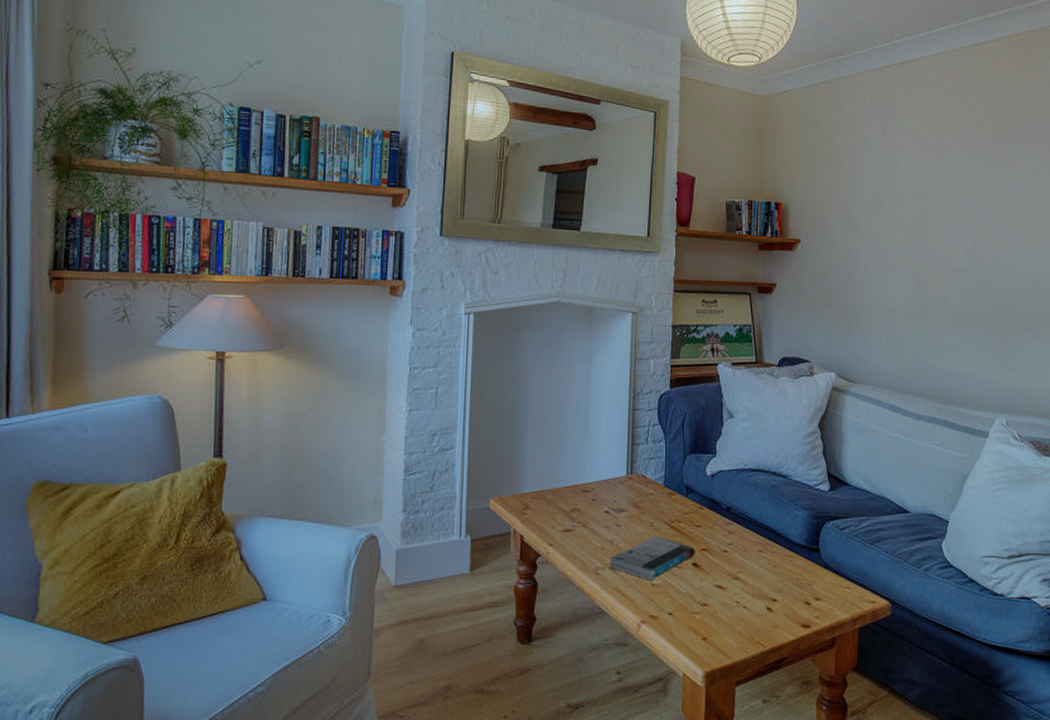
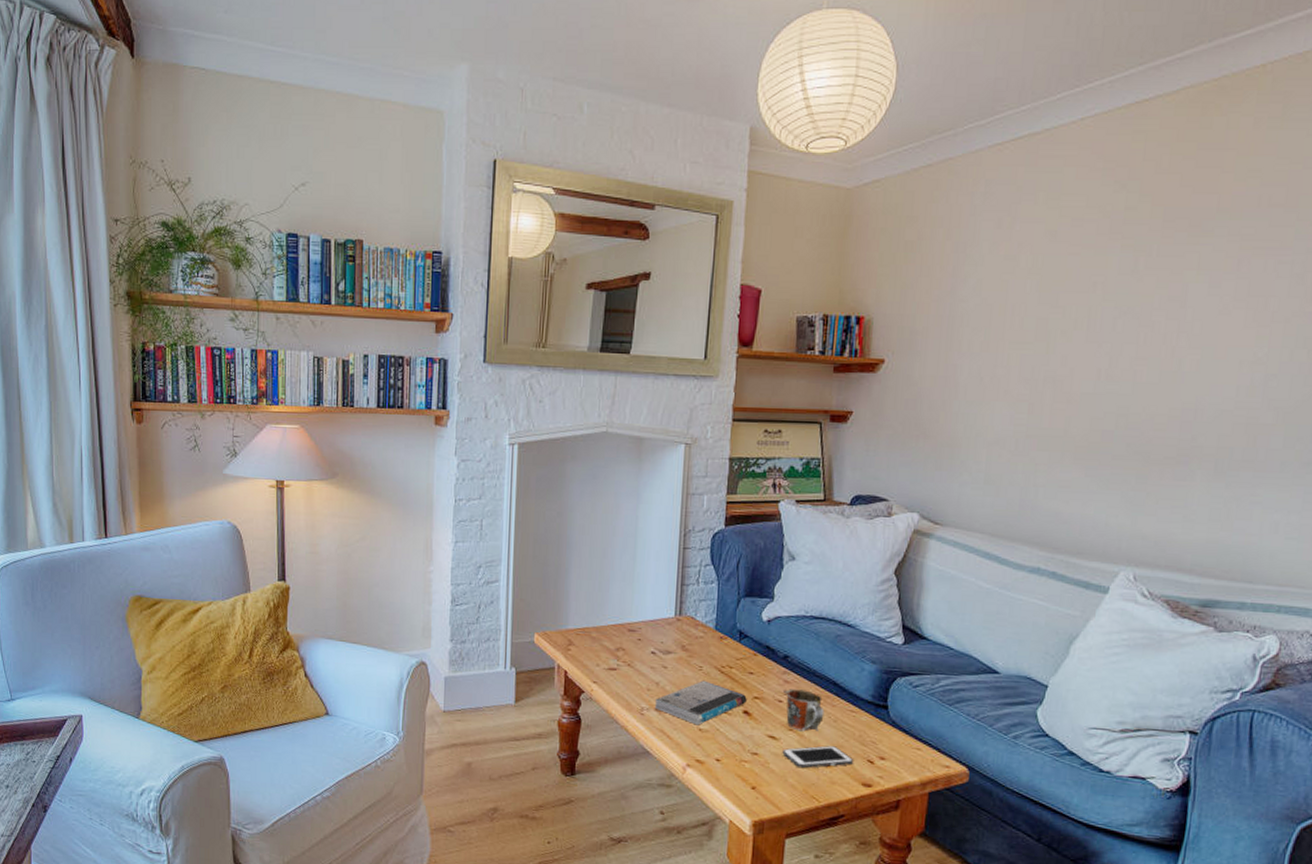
mug: none [727,539,765,579] -> present [782,689,825,732]
cell phone: none [729,591,792,616] -> present [782,745,853,769]

